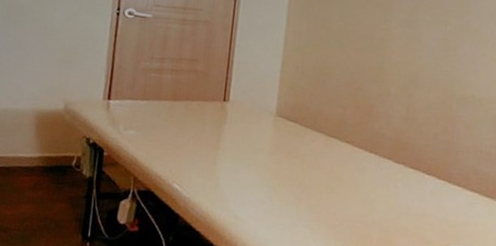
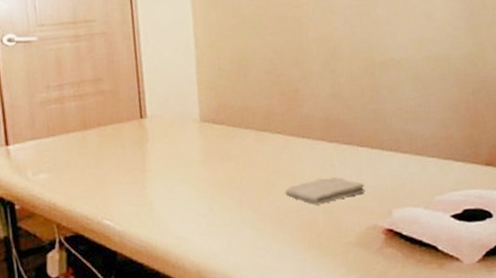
washcloth: none [344,194,426,222] -> present [285,176,365,205]

